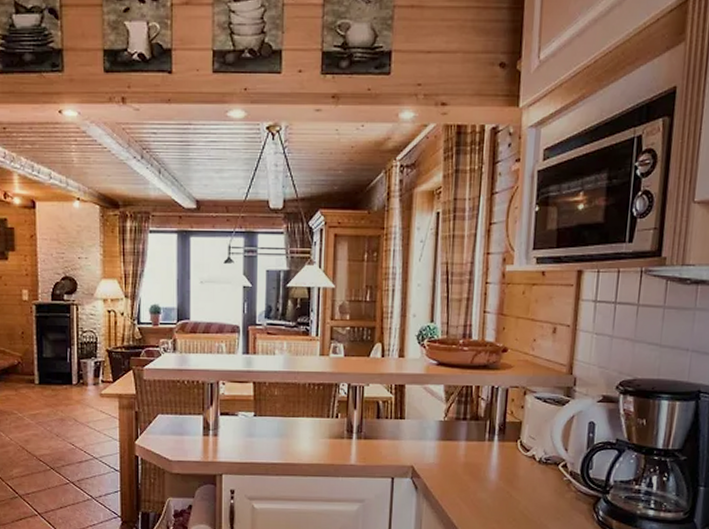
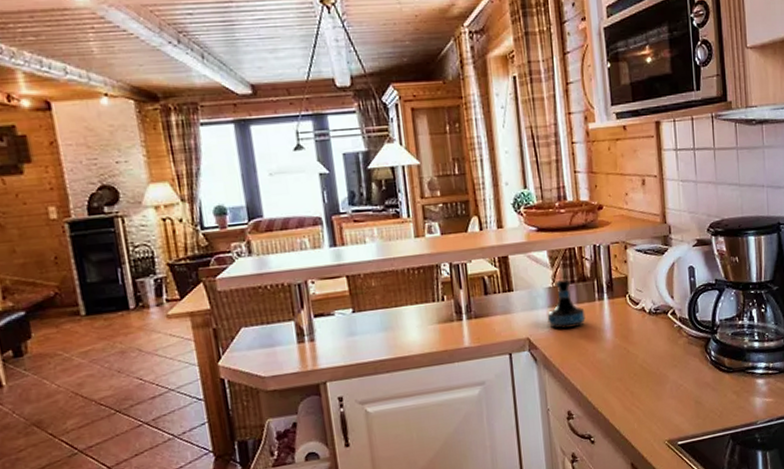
tequila bottle: none [434,416,473,464] -> present [547,279,586,329]

